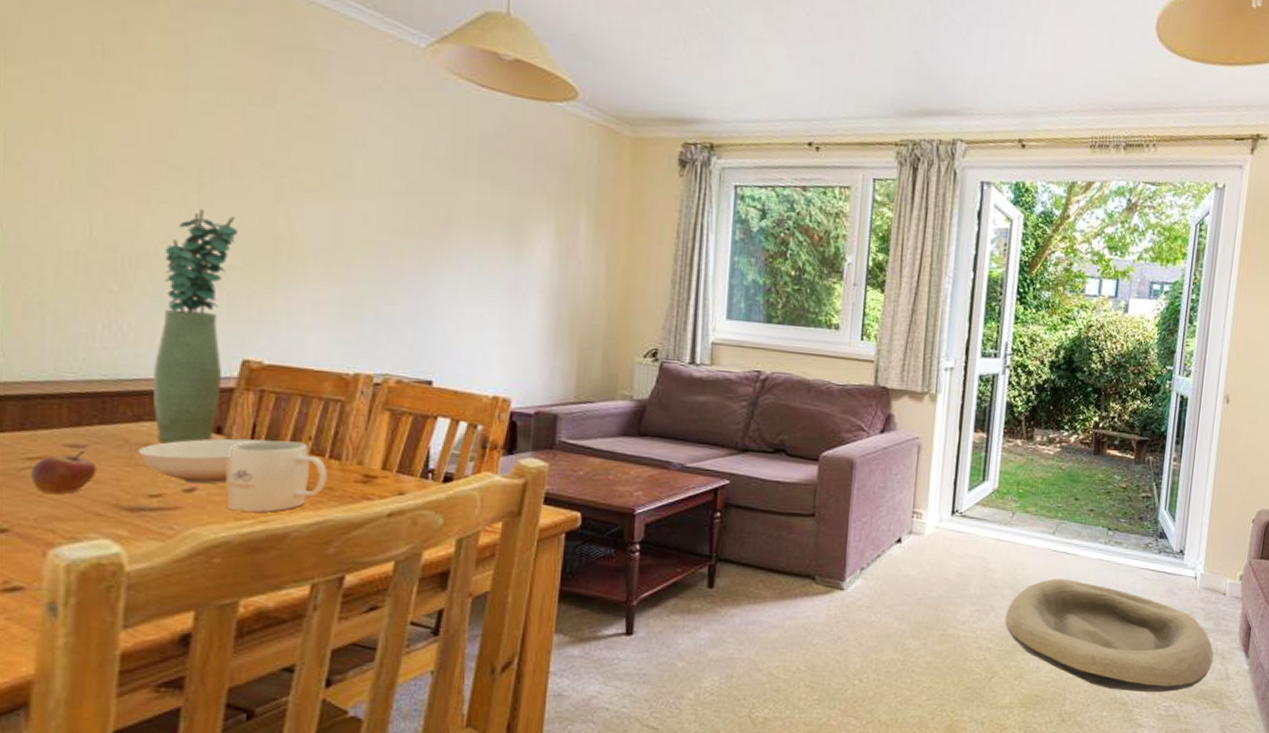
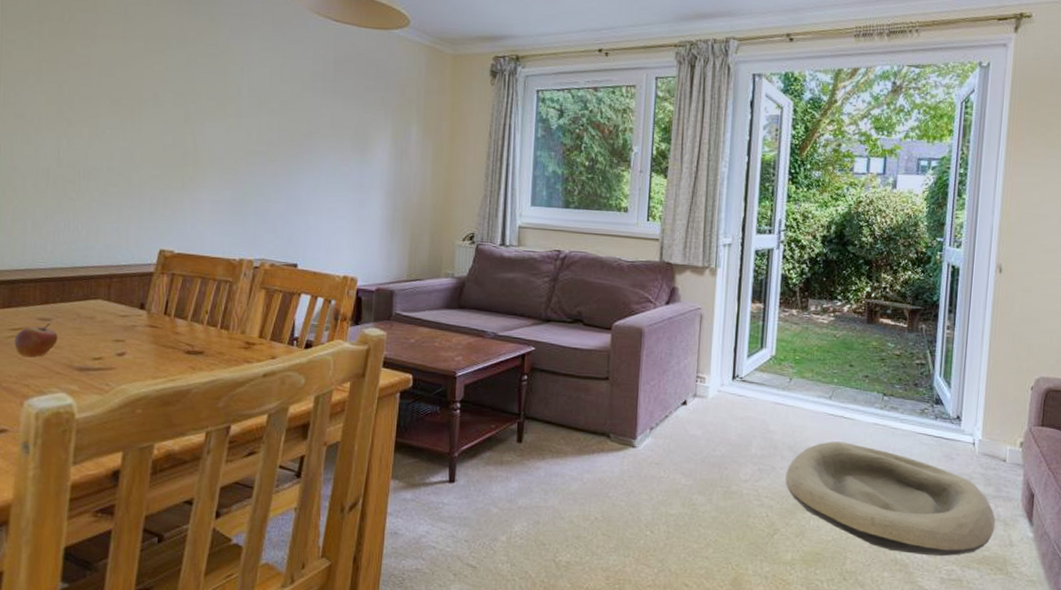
bowl: present [138,438,270,484] -> none [86,312,178,349]
vase: present [152,208,238,444] -> none [97,131,158,317]
mug: present [226,440,327,513] -> none [146,314,219,373]

